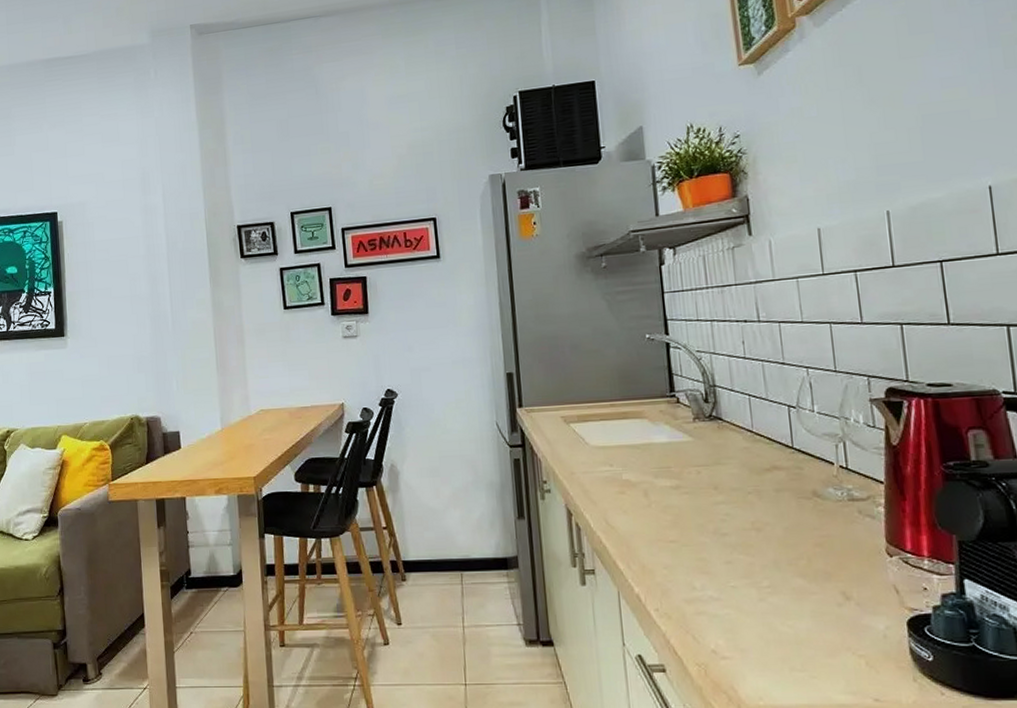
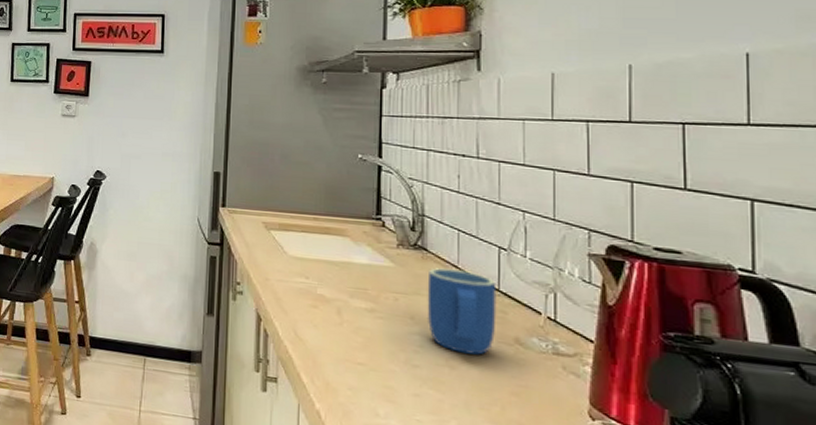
mug: none [725,433,794,514] -> present [427,268,497,355]

